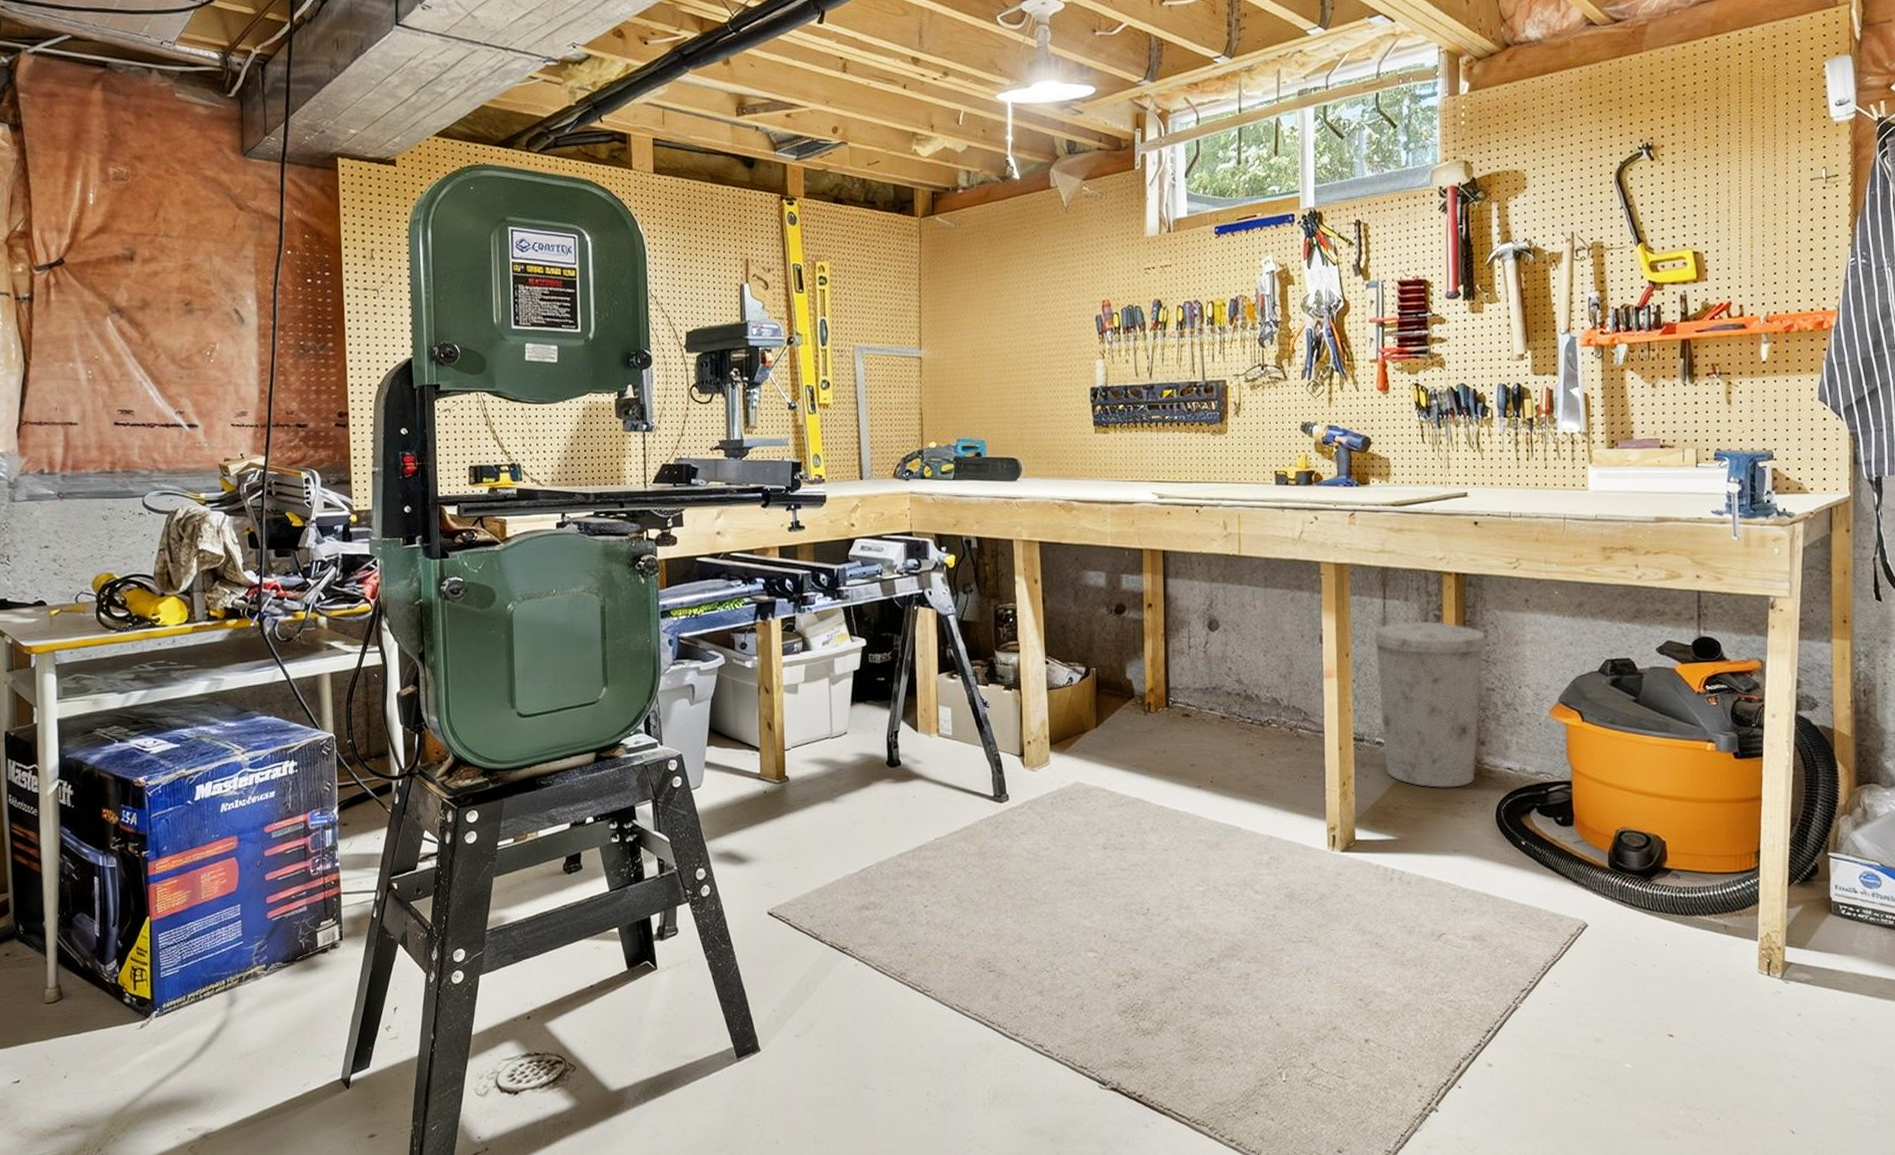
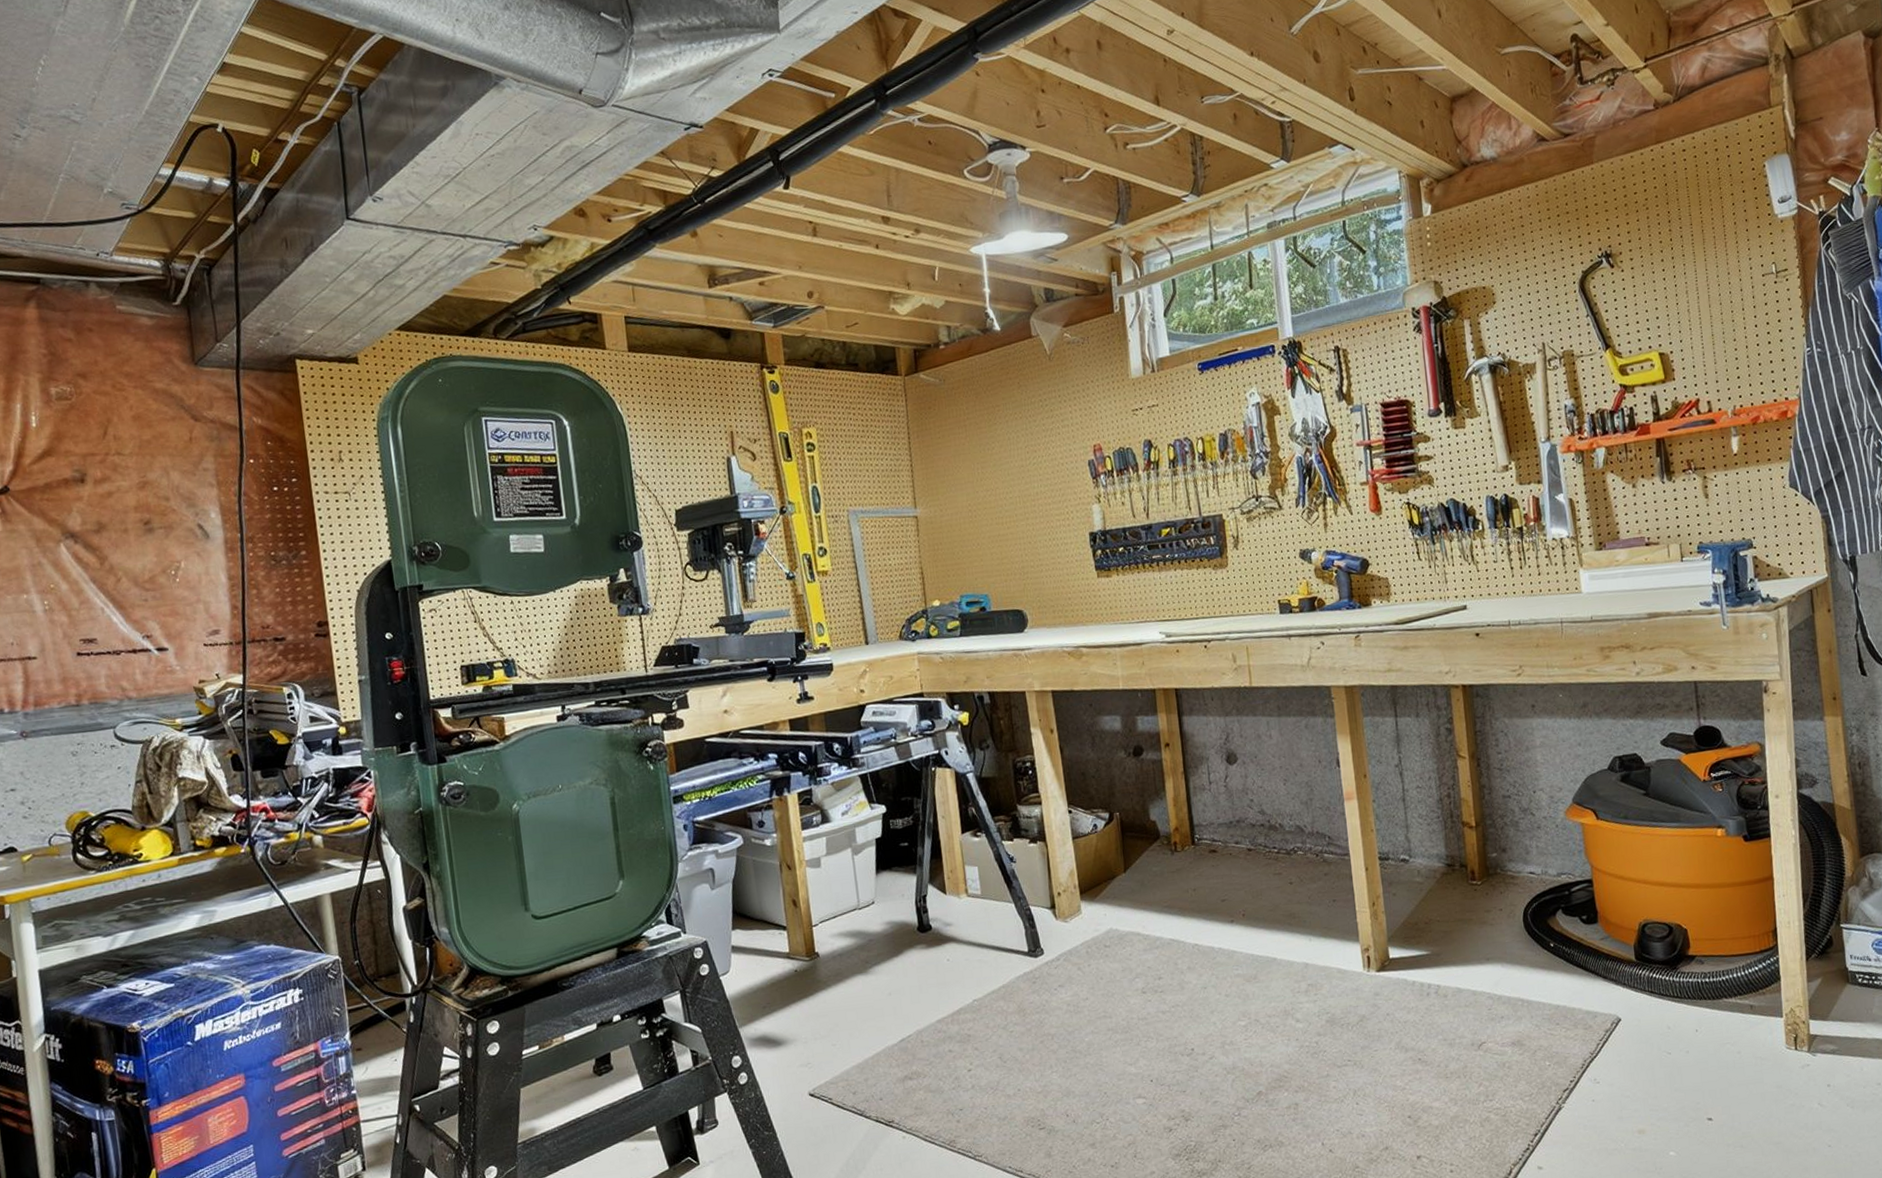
trash can: present [1374,621,1487,788] -> none [1389,734,1500,899]

